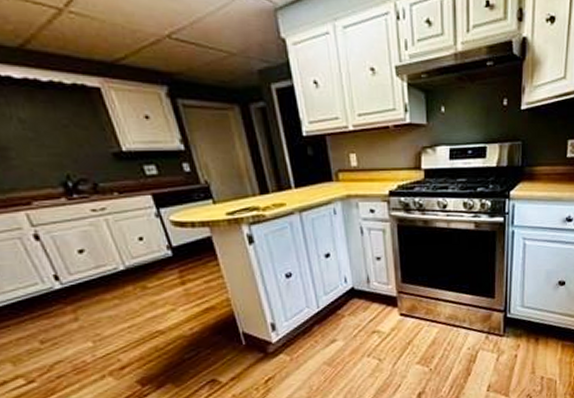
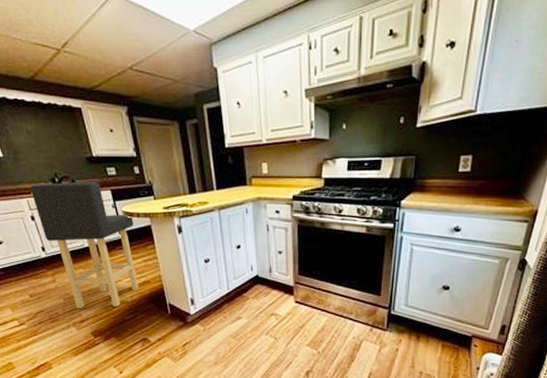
bar stool: none [29,185,201,352] -> present [30,182,139,308]

